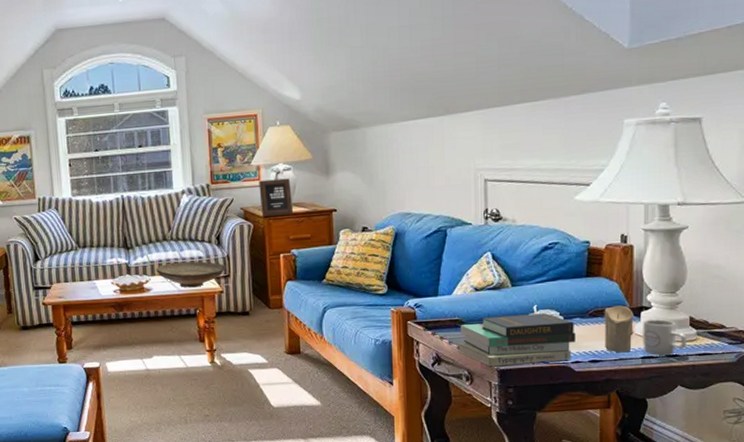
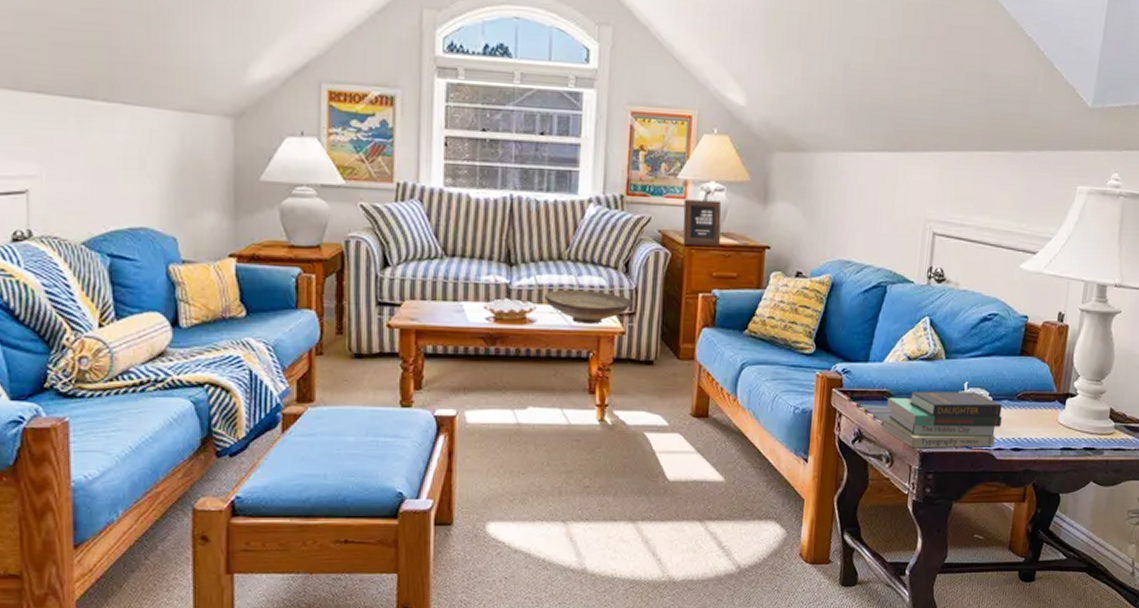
candle: present [604,305,634,353] -> none [1028,390,1060,442]
mug: present [641,319,686,356] -> none [1063,407,1105,449]

